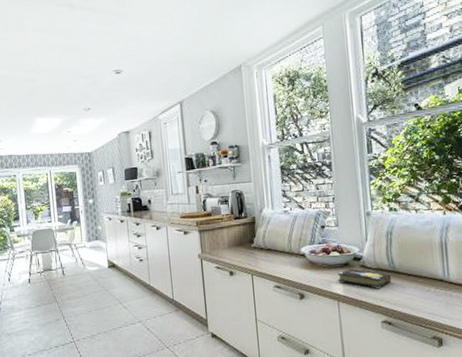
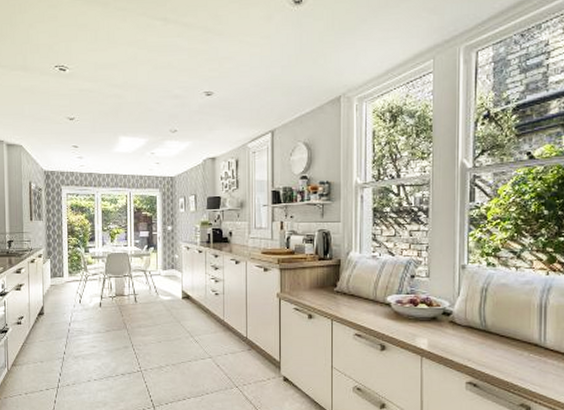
hardback book: present [337,269,391,288] -> none [424,324,481,347]

